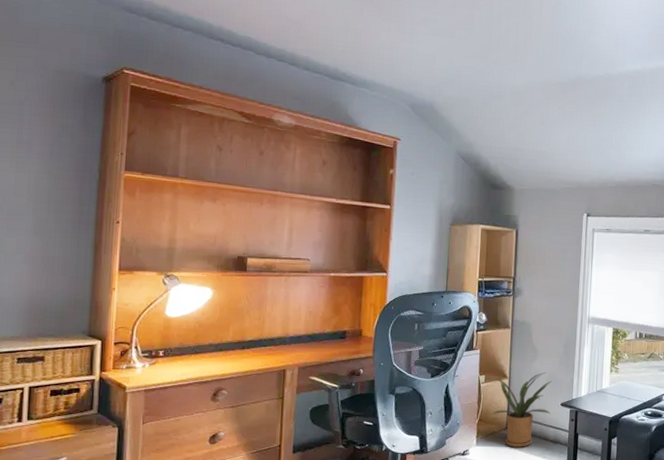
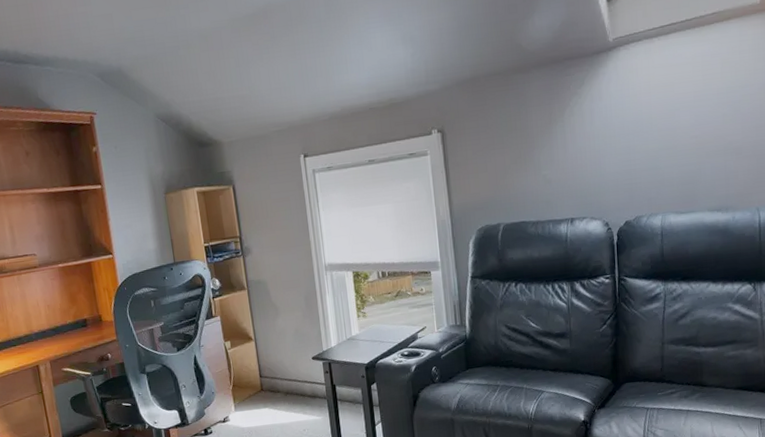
house plant: present [489,372,552,447] -> none [235,328,304,408]

